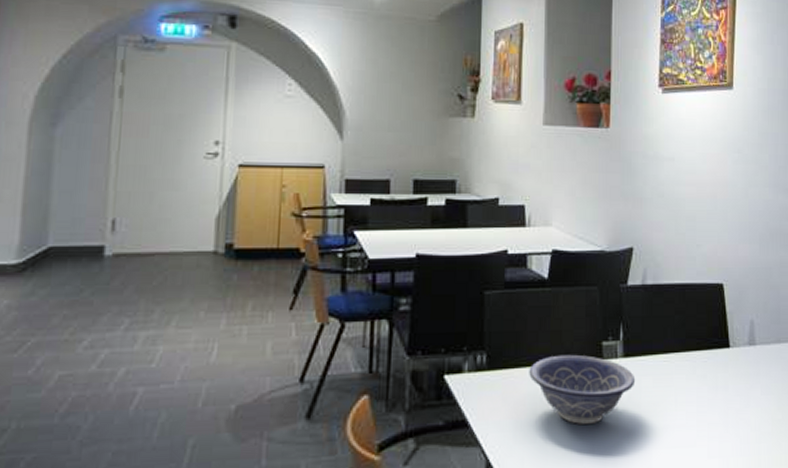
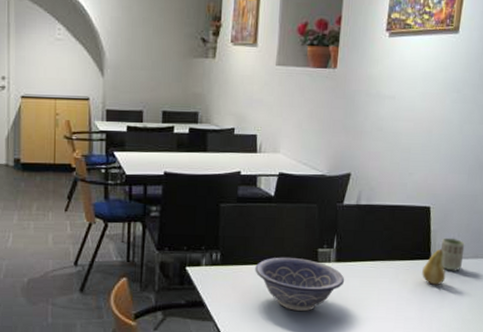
fruit: none [722,334,748,379] -> present [422,249,446,285]
cup: none [739,320,765,361] -> present [440,237,465,271]

